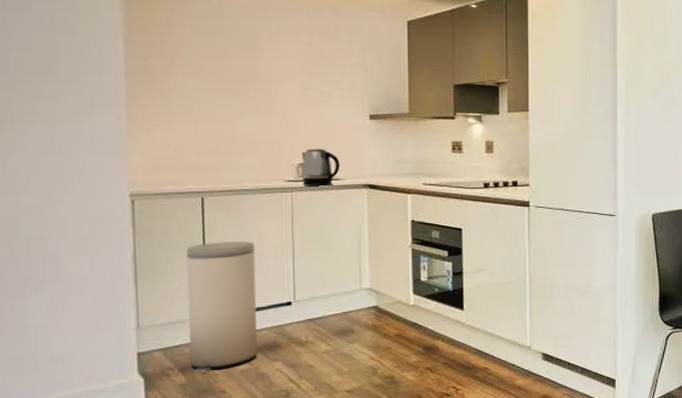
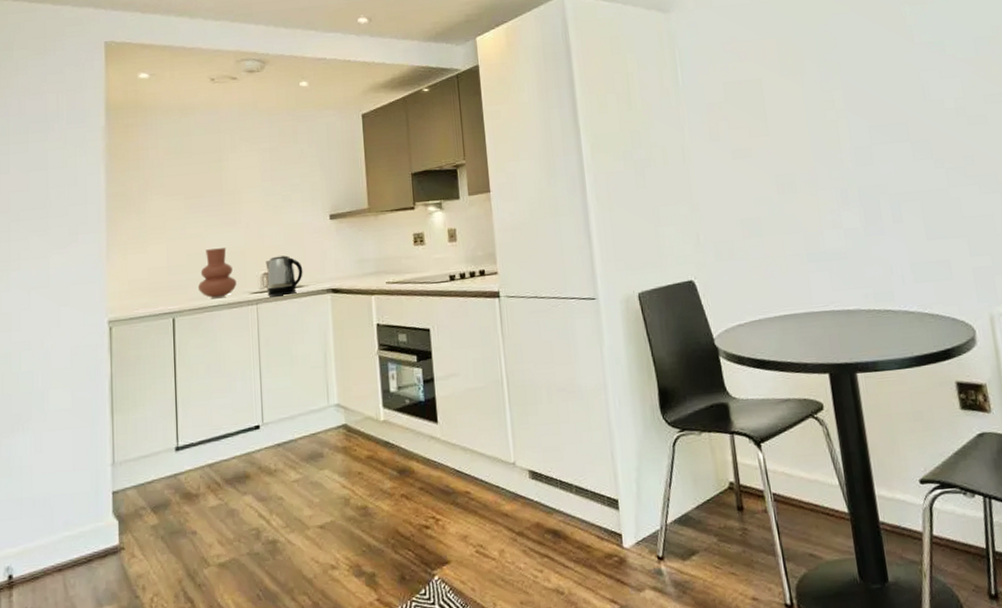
pedal bin: present [186,242,257,373] -> none [158,361,227,512]
vase: none [228,135,271,182] -> present [197,248,237,298]

